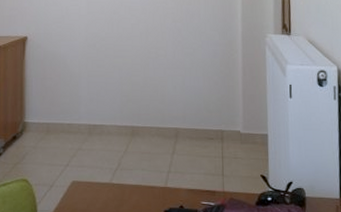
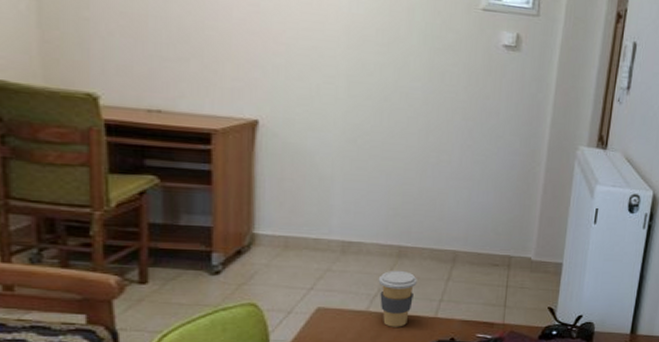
coffee cup: none [118,146,148,197] -> present [378,270,417,327]

